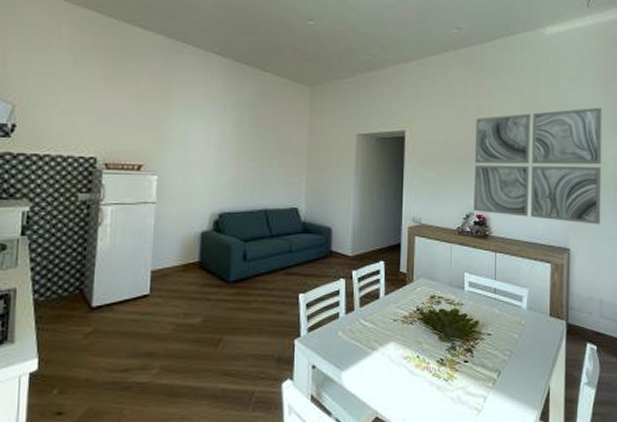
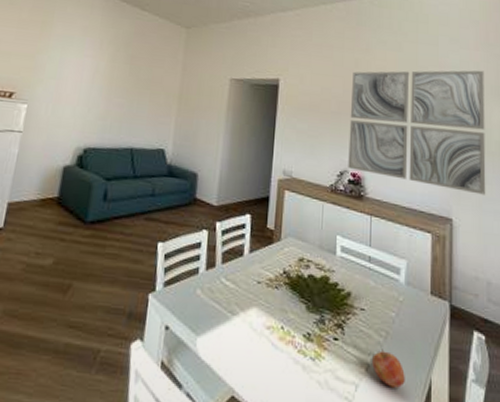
apple: none [498,366,527,396] -> present [372,349,405,388]

